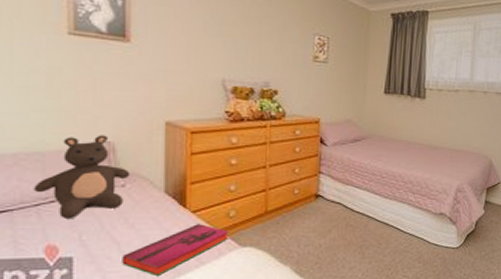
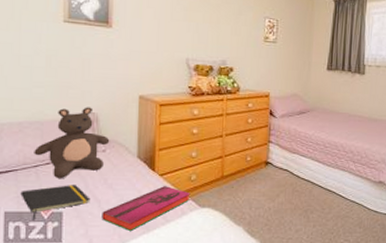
notepad: none [18,224,108,268] -> present [20,184,91,220]

